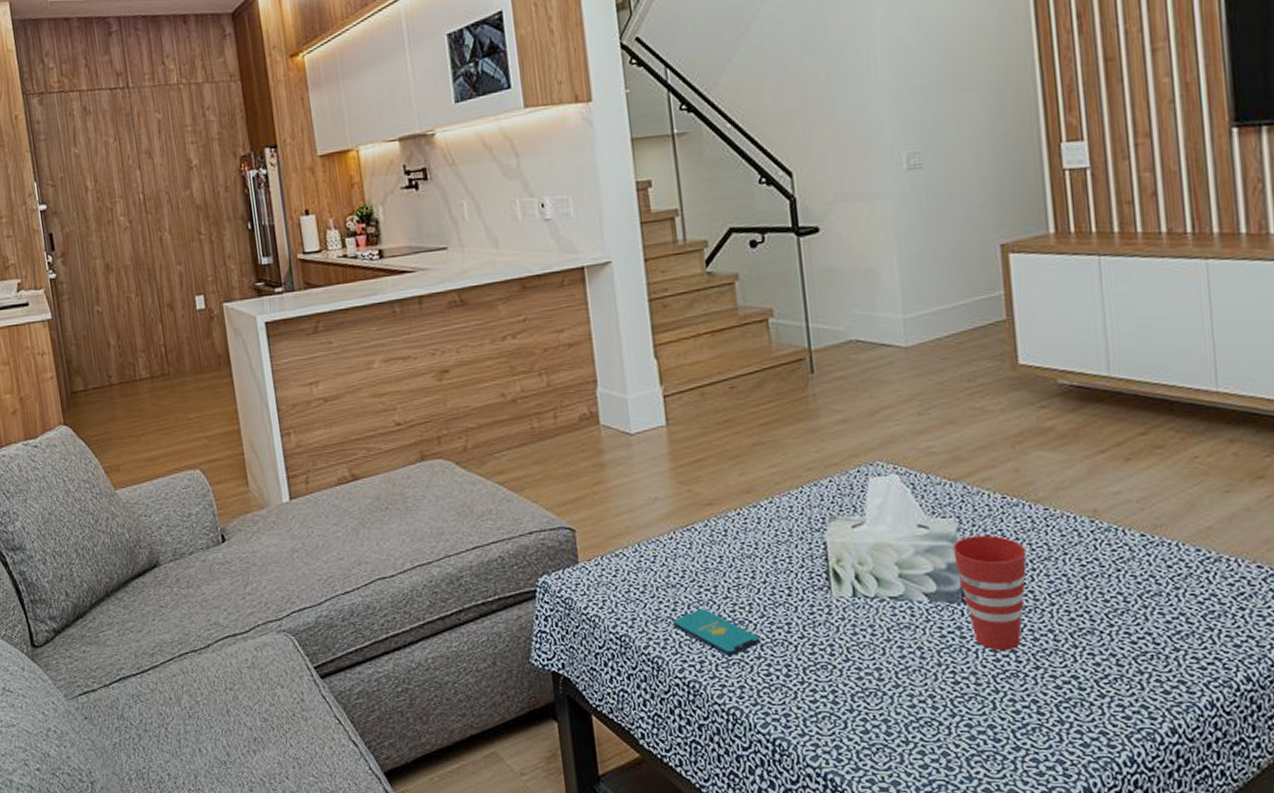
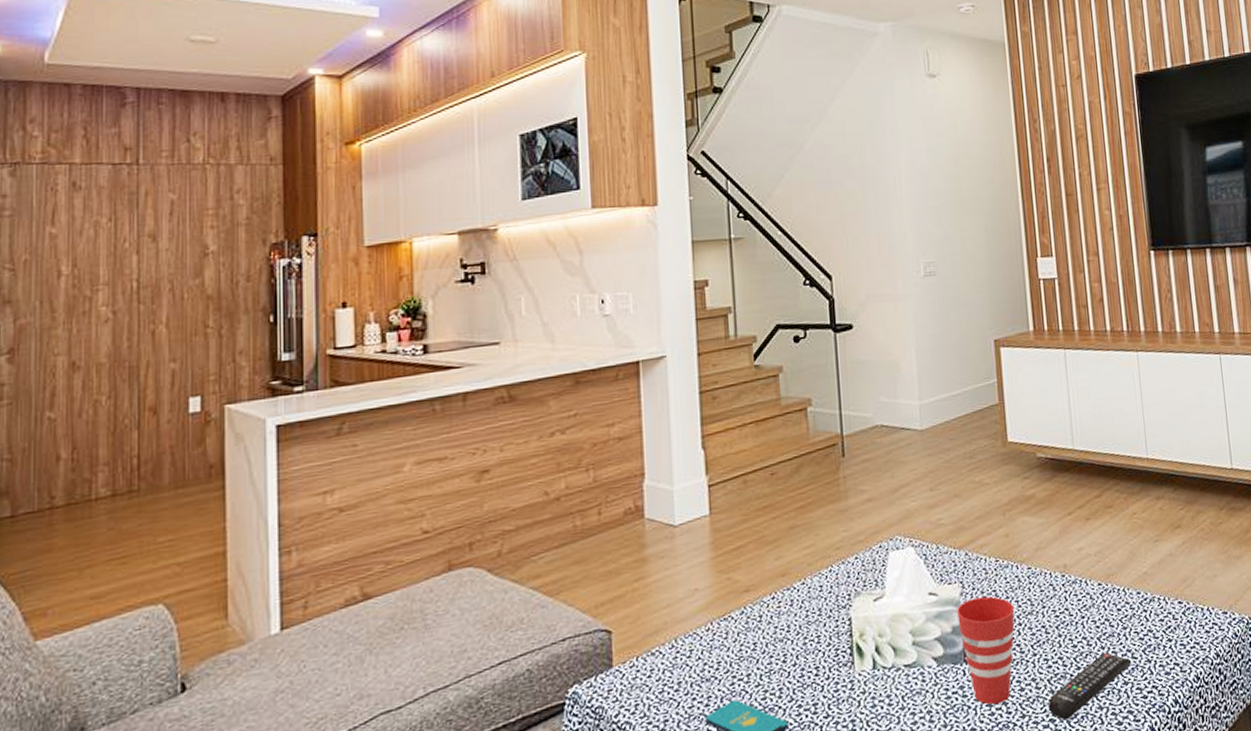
remote control: none [1069,612,1186,679] -> present [1048,652,1132,721]

